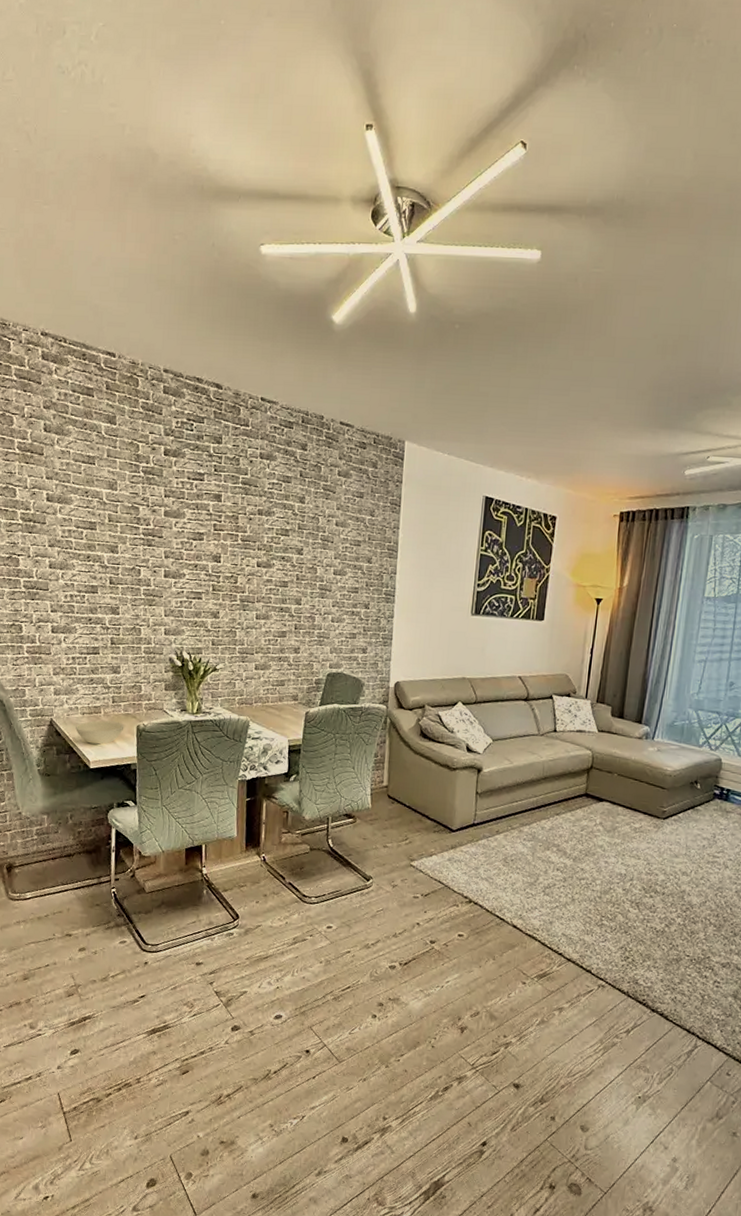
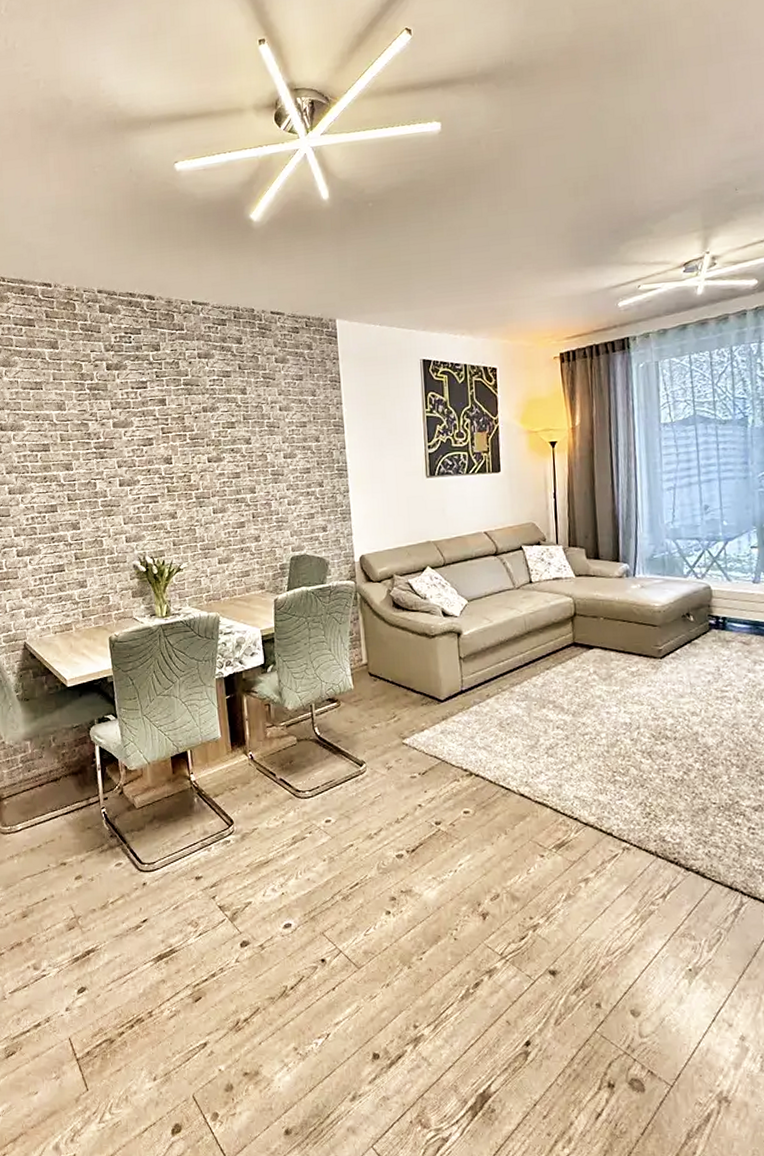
soup bowl: present [76,720,124,745] -> none [49,636,97,662]

